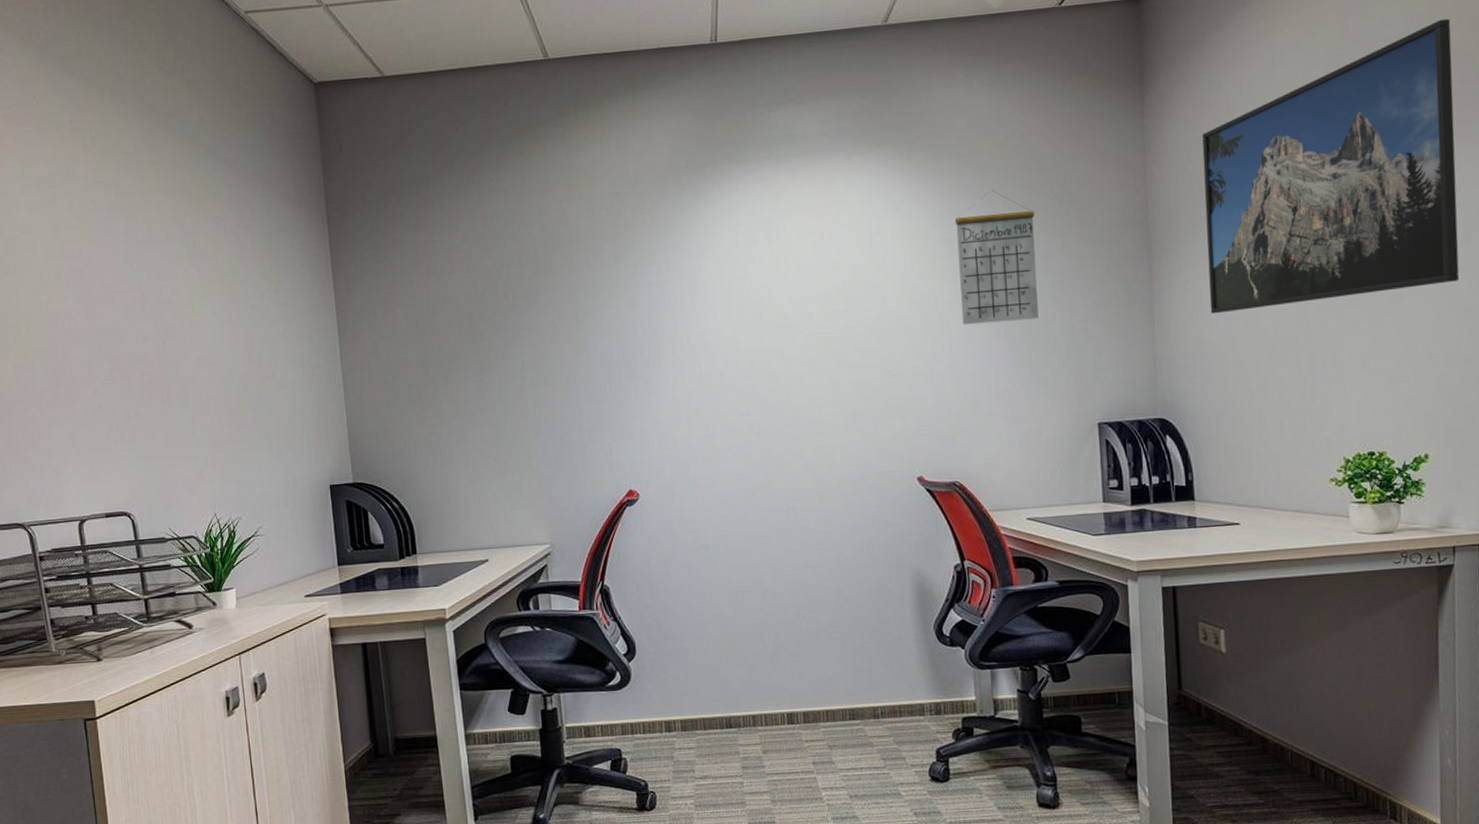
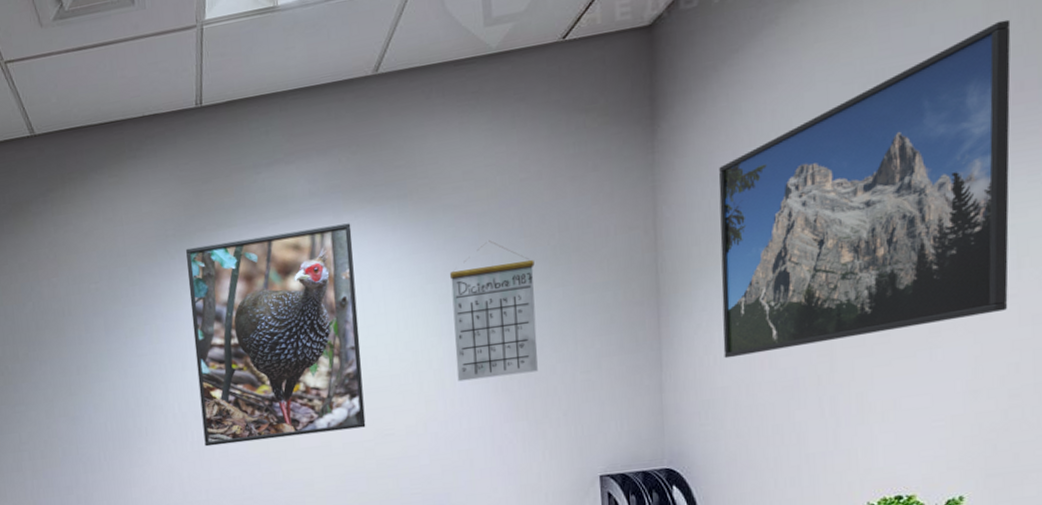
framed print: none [698,165,874,380] -> present [186,223,366,447]

